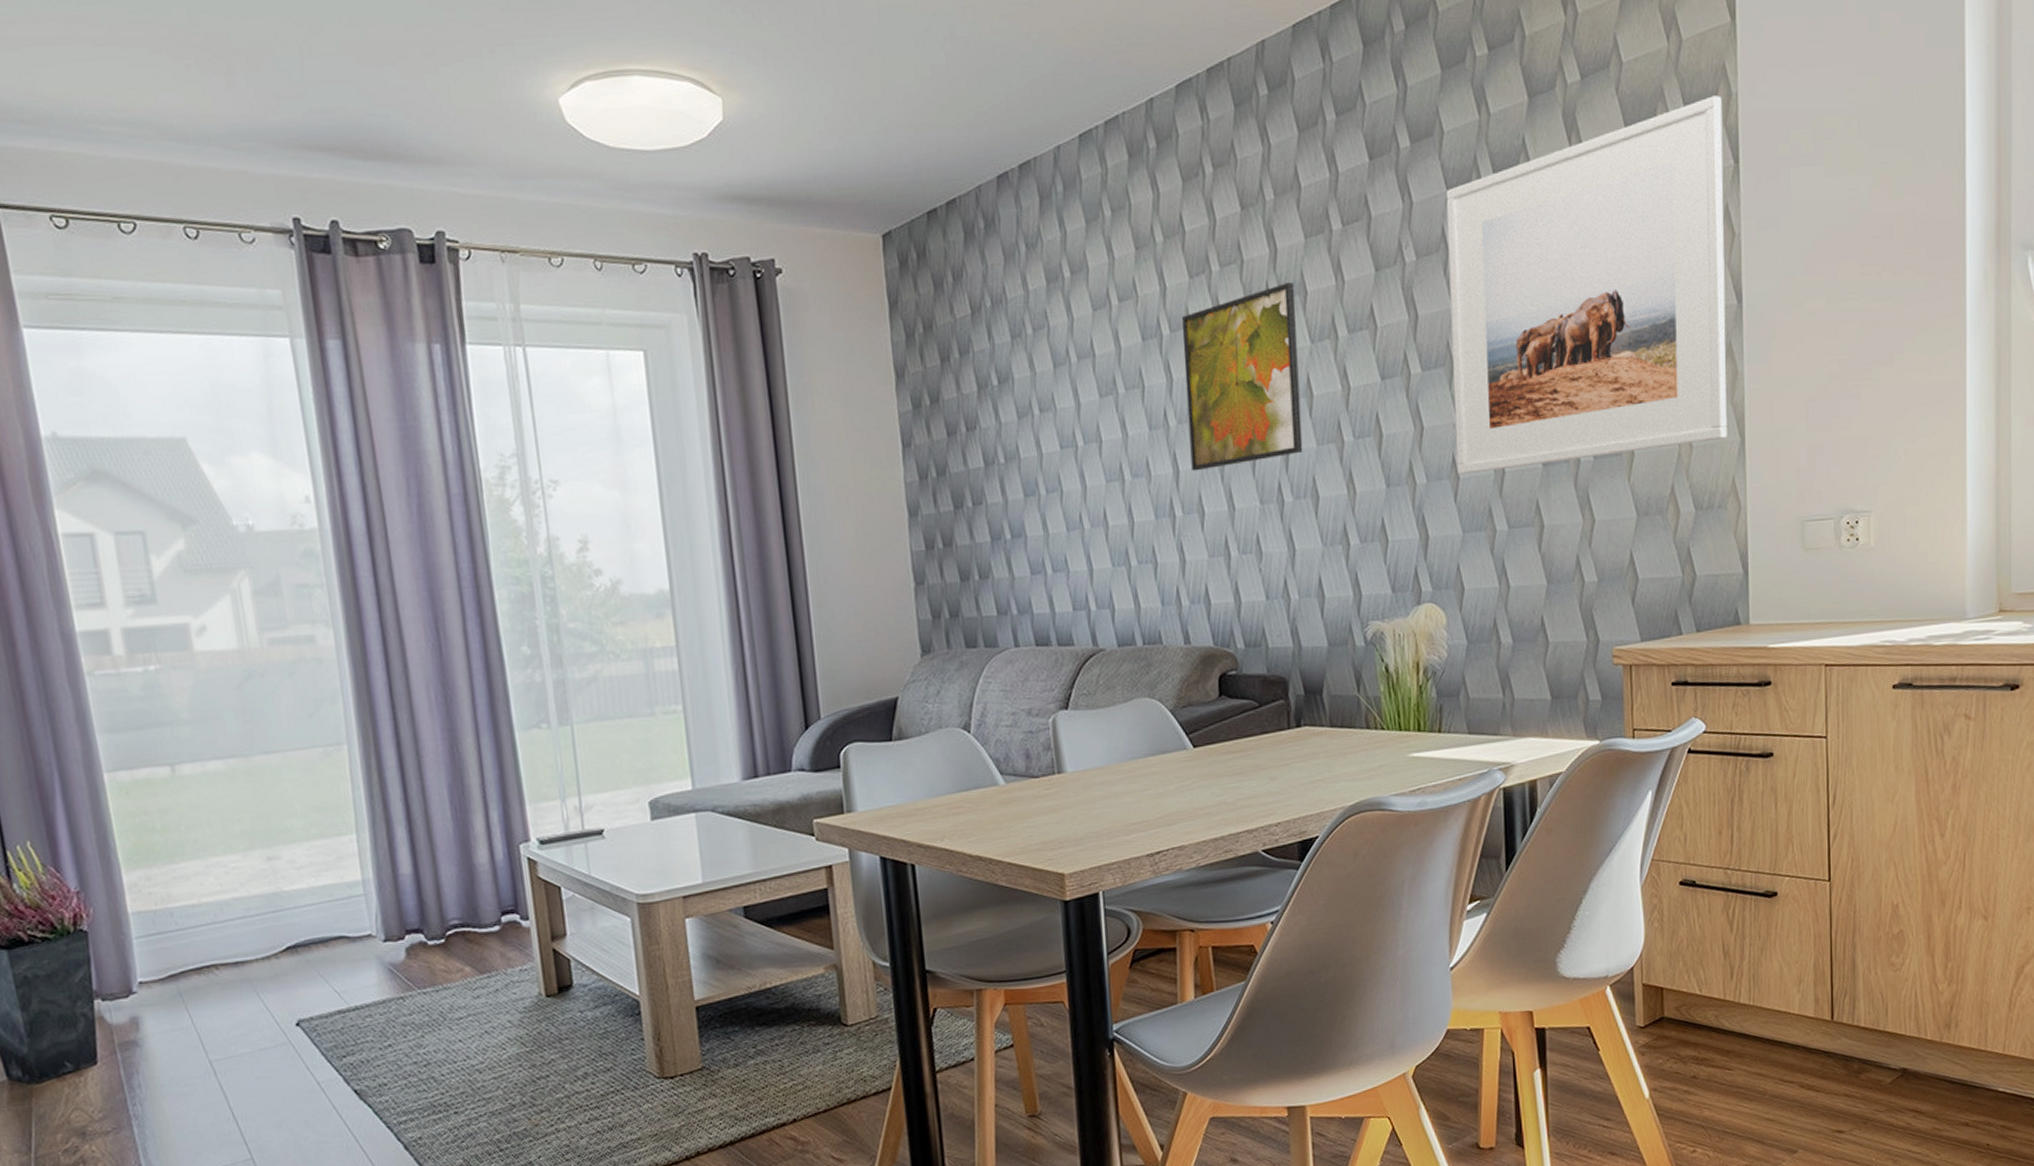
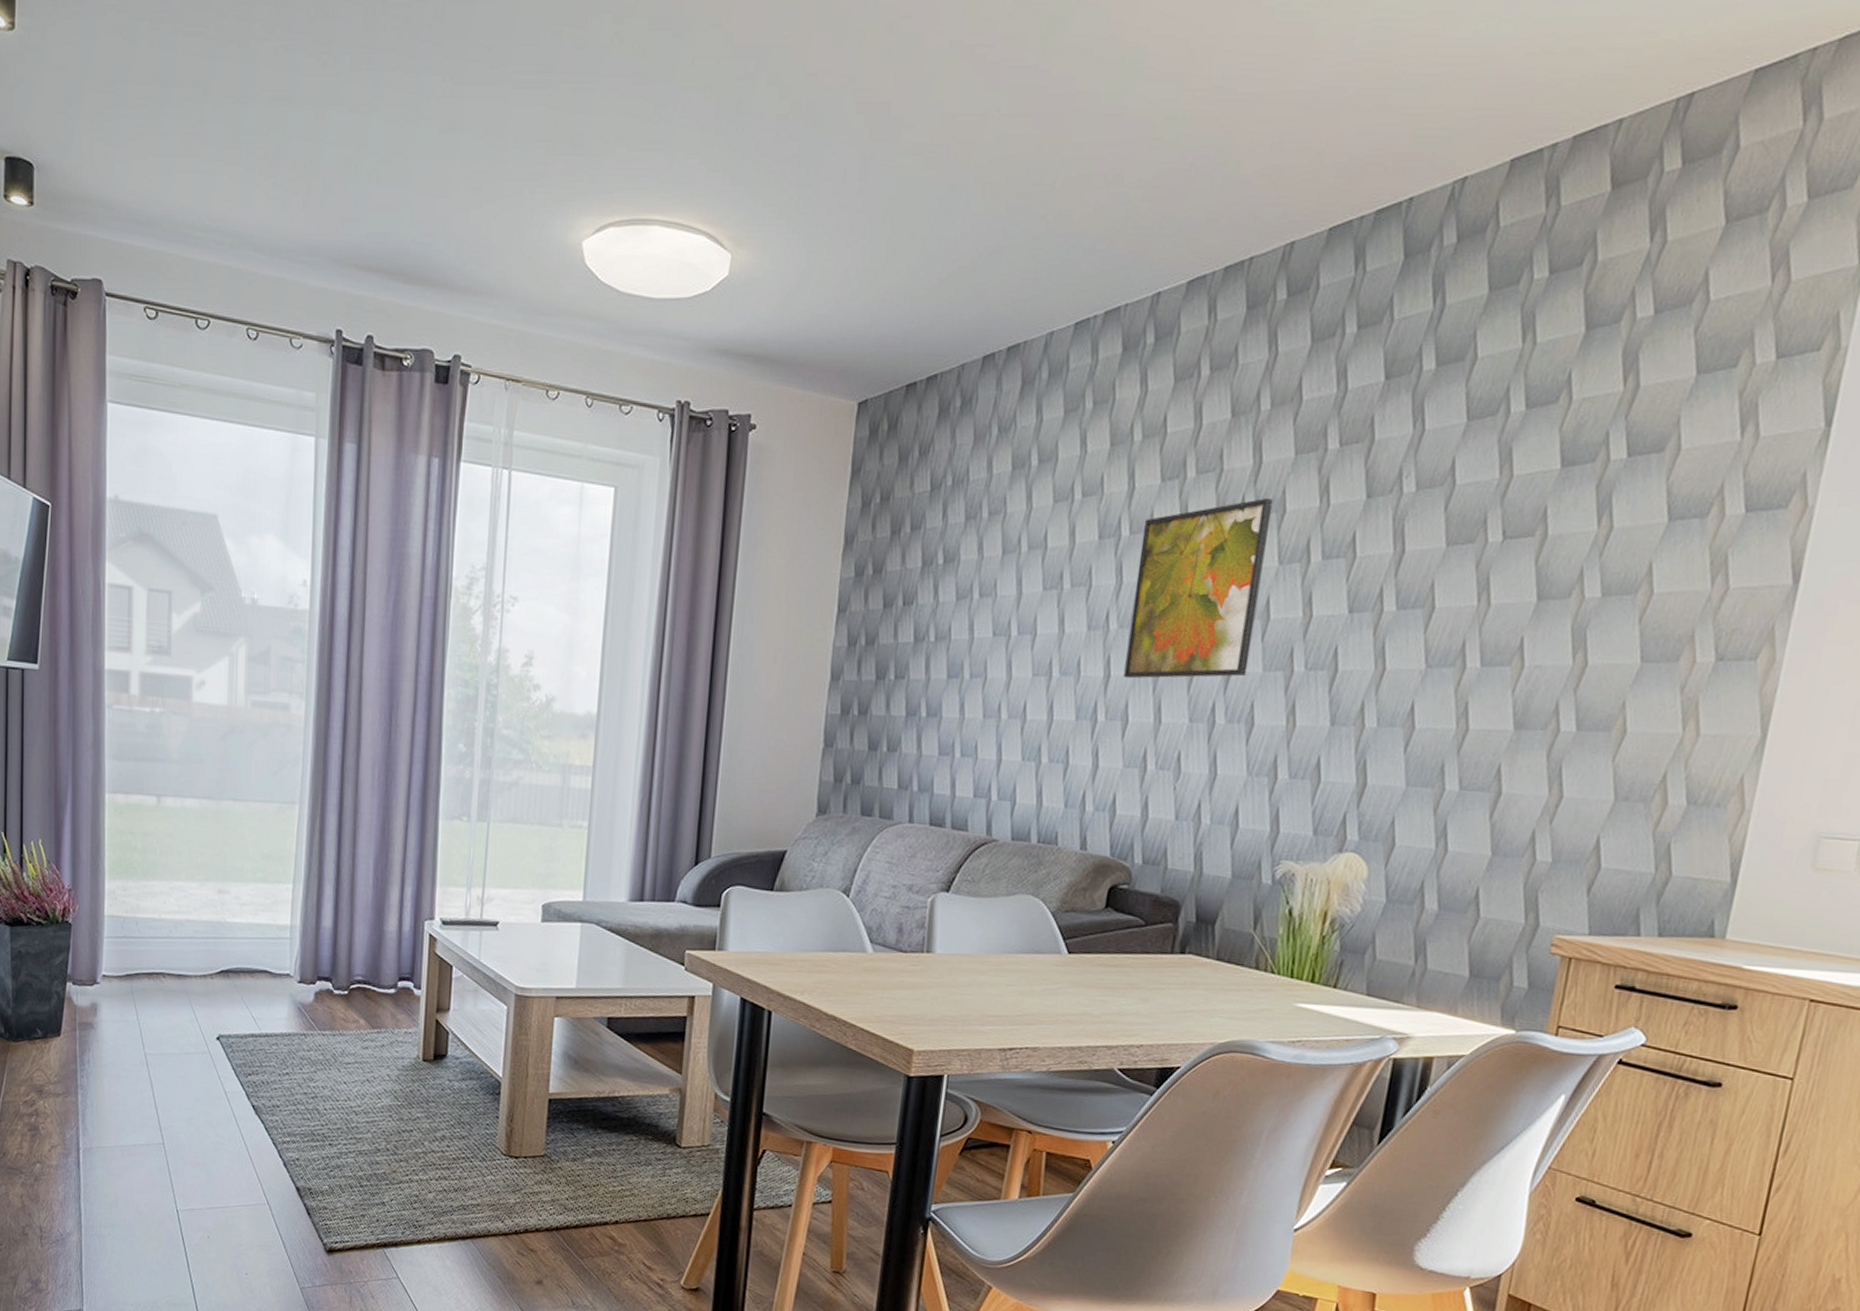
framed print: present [1445,95,1727,475] -> none [1413,347,1827,732]

